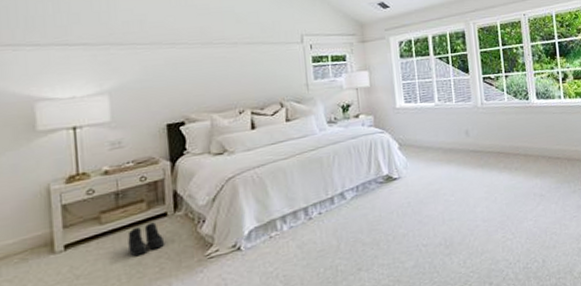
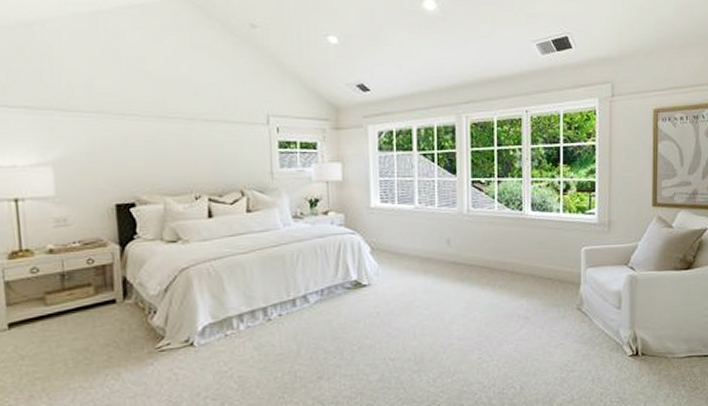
boots: present [127,222,165,256] -> none [74,309,114,341]

